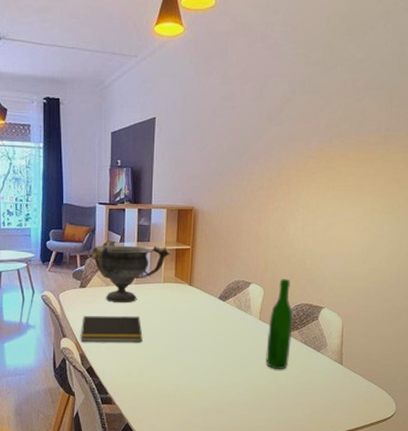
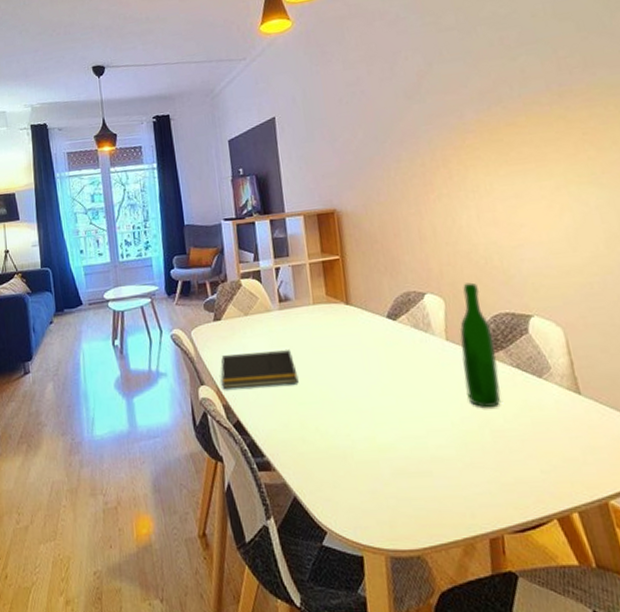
decorative bowl: present [92,240,171,303] -> none [223,260,317,336]

